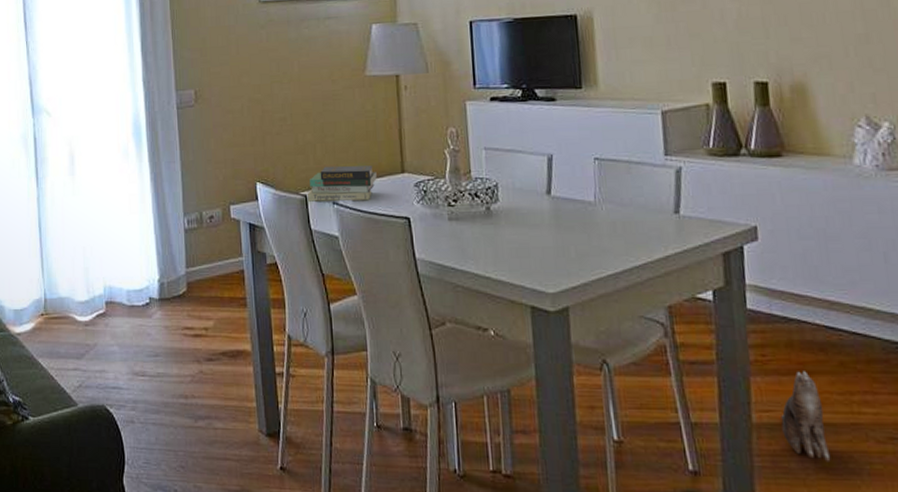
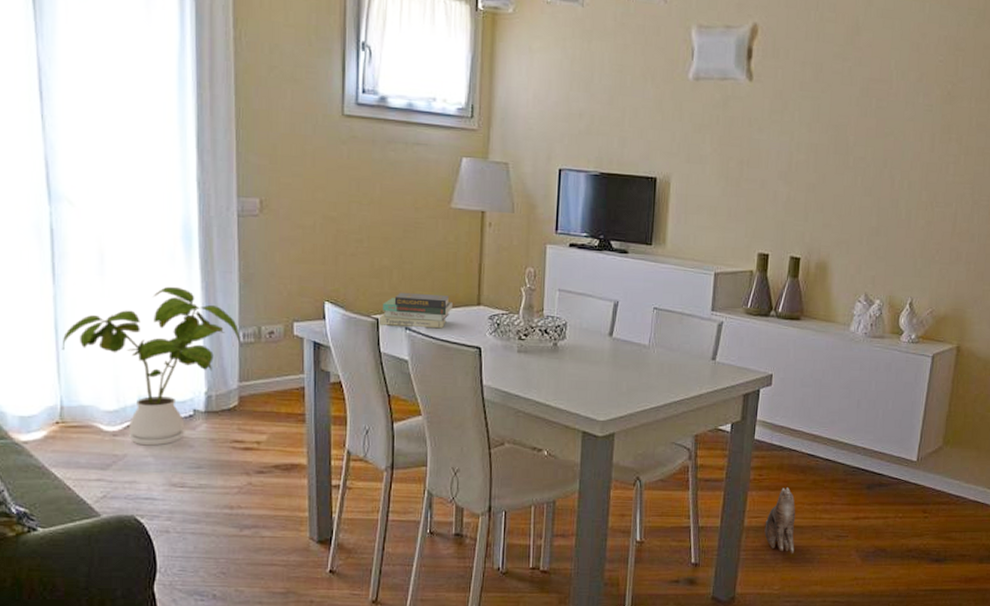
house plant: none [44,180,186,335] -> present [62,286,241,446]

